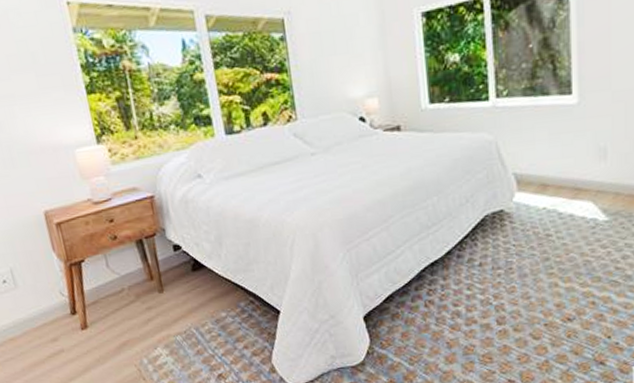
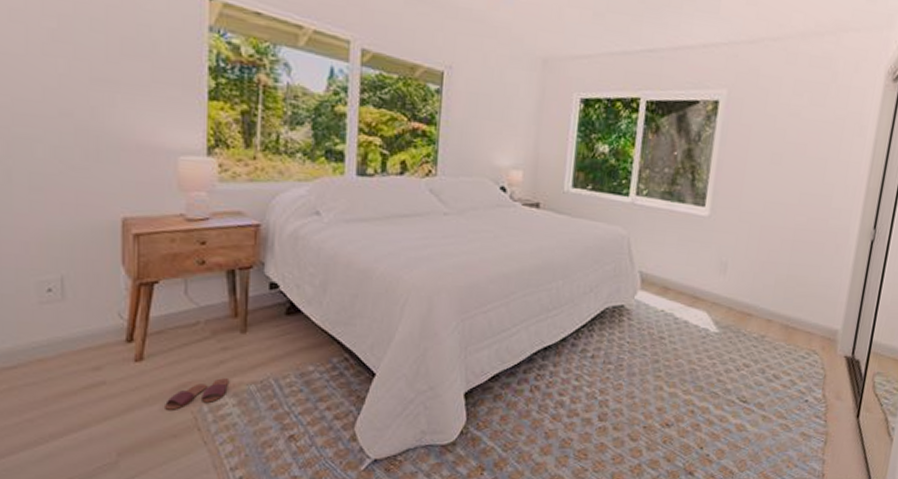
slippers: none [113,333,159,366] -> present [165,378,230,410]

